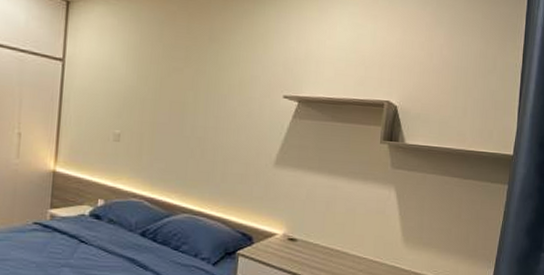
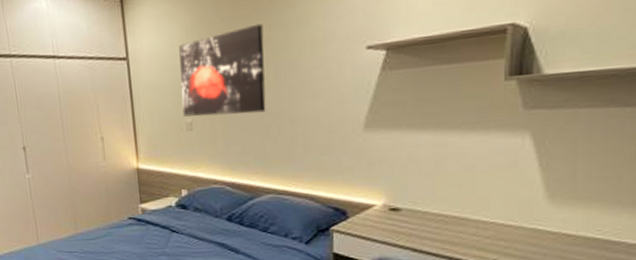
wall art: none [112,56,200,136] -> present [179,23,266,117]

